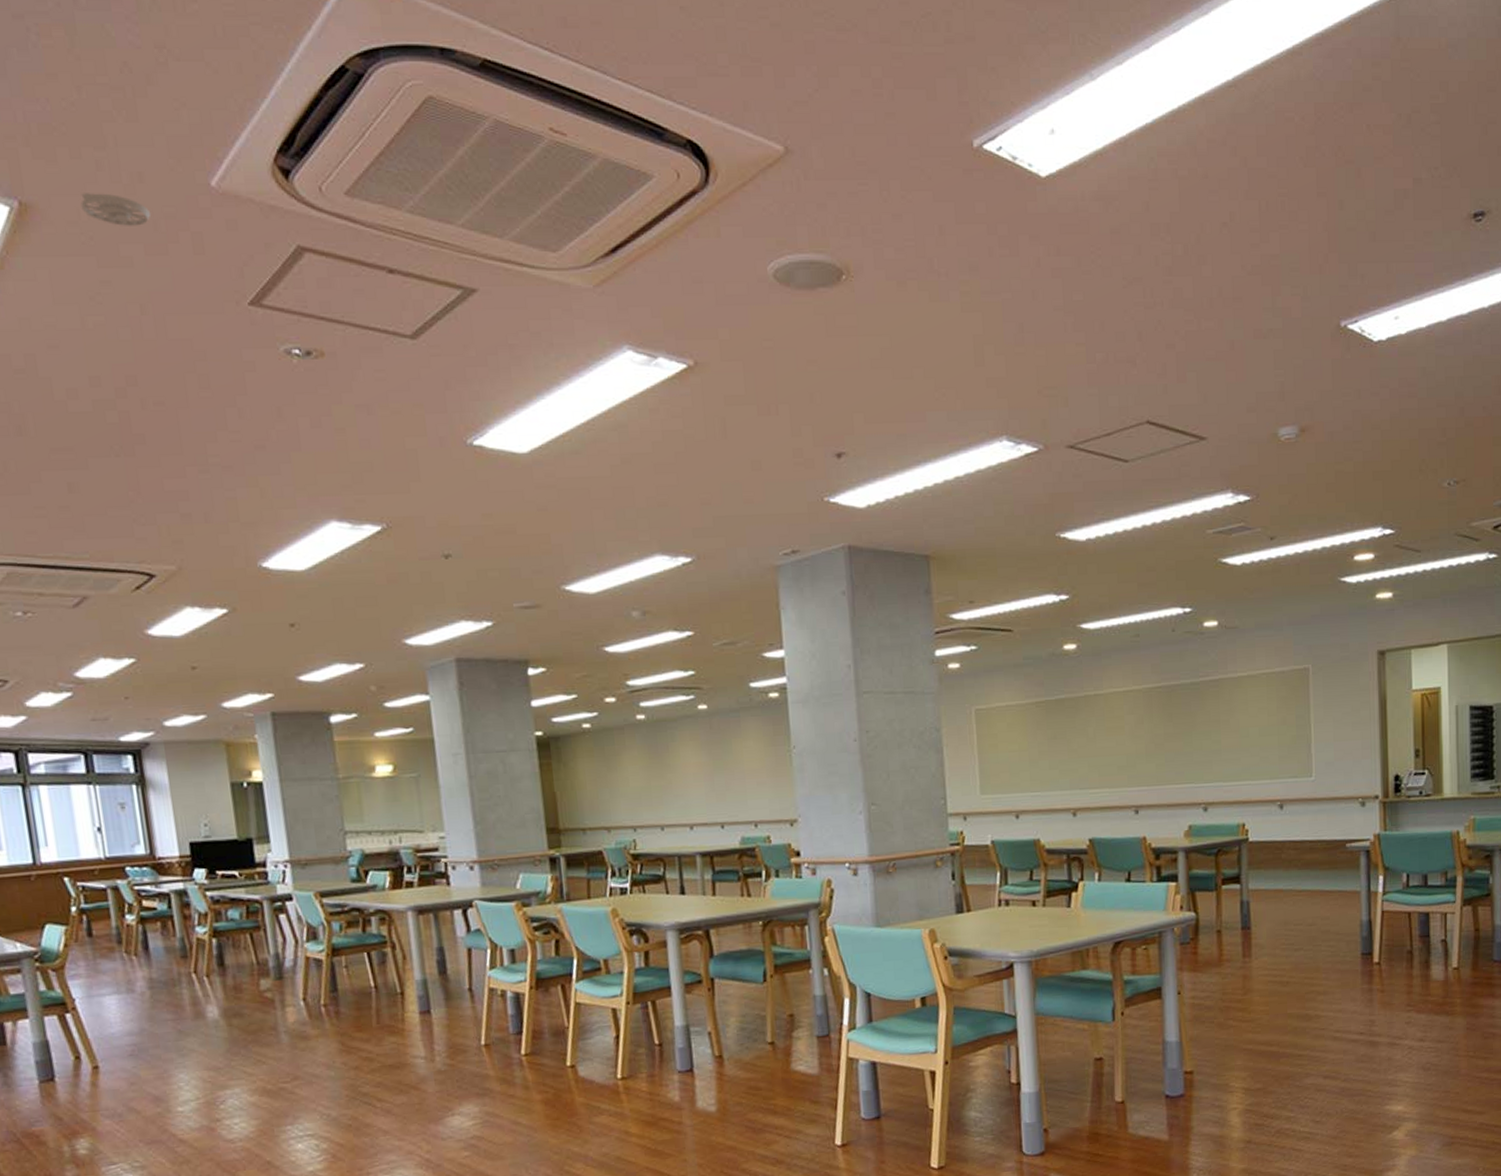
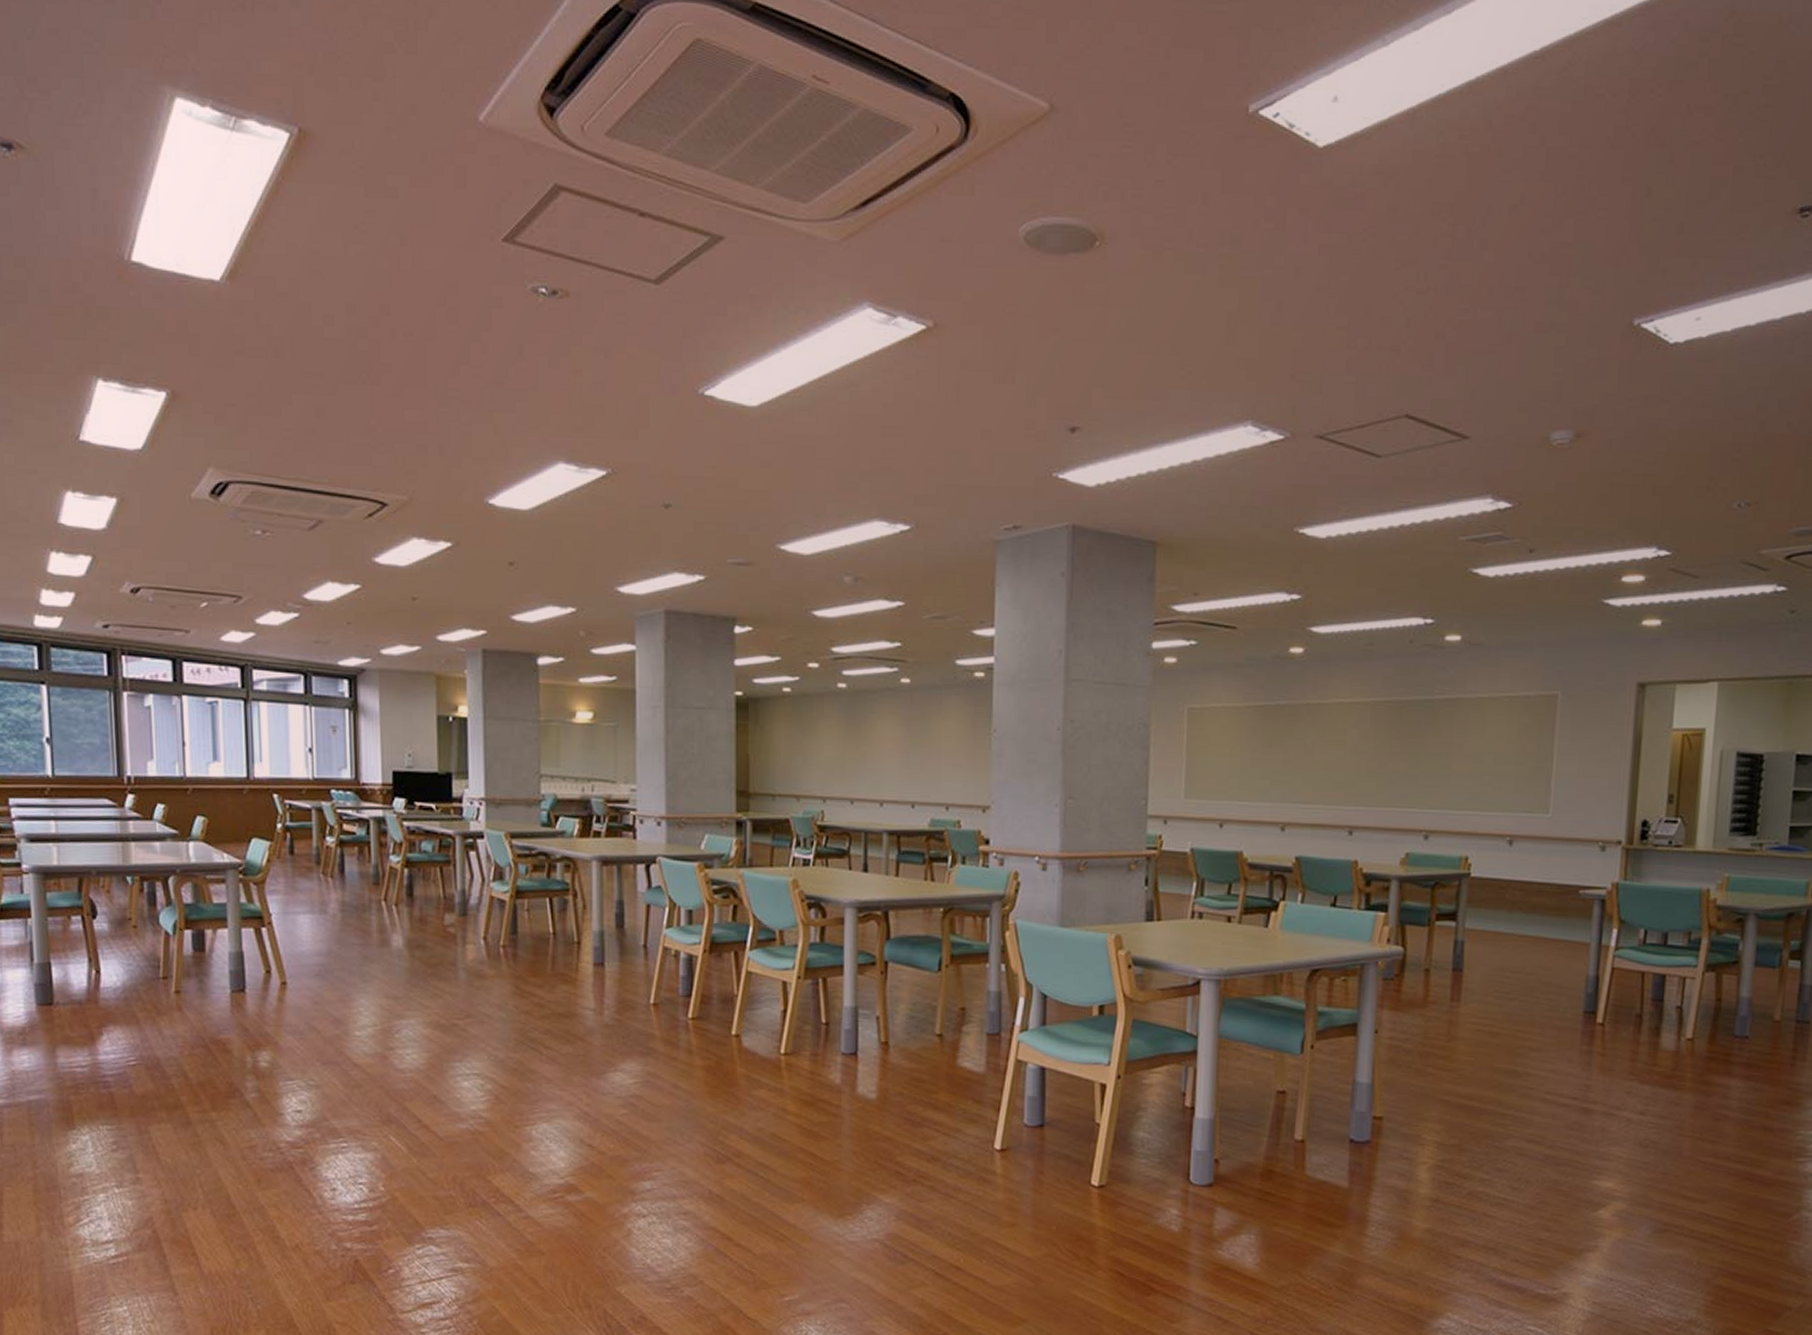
smoke detector: present [80,193,150,226] -> none [355,122,419,157]

